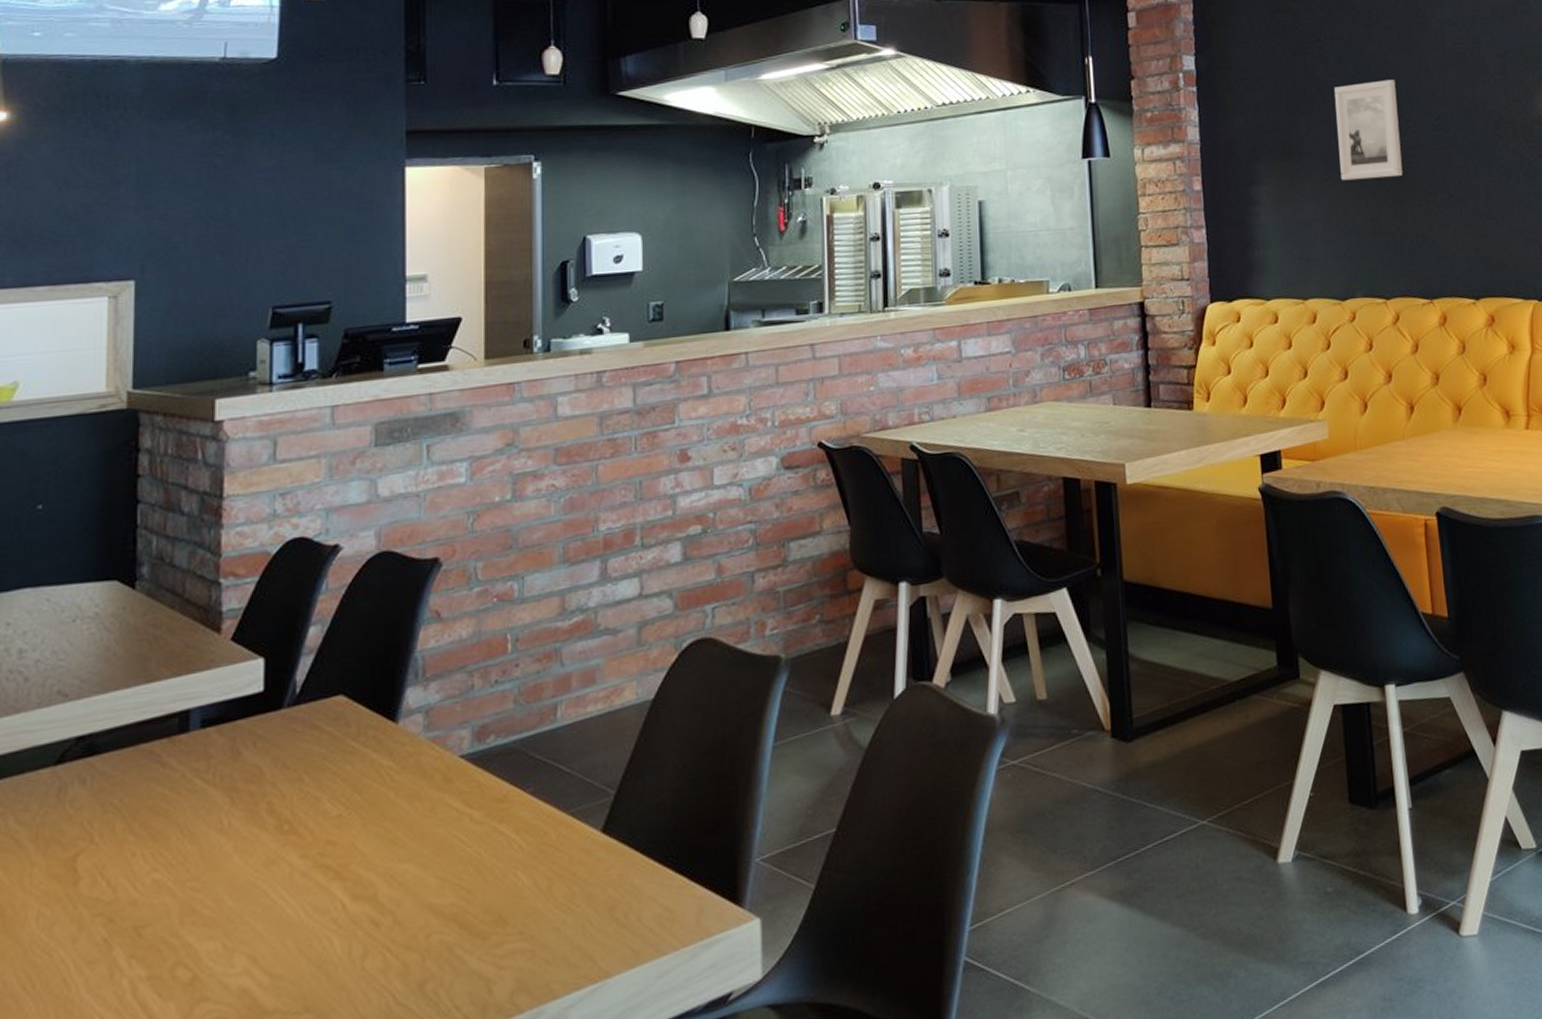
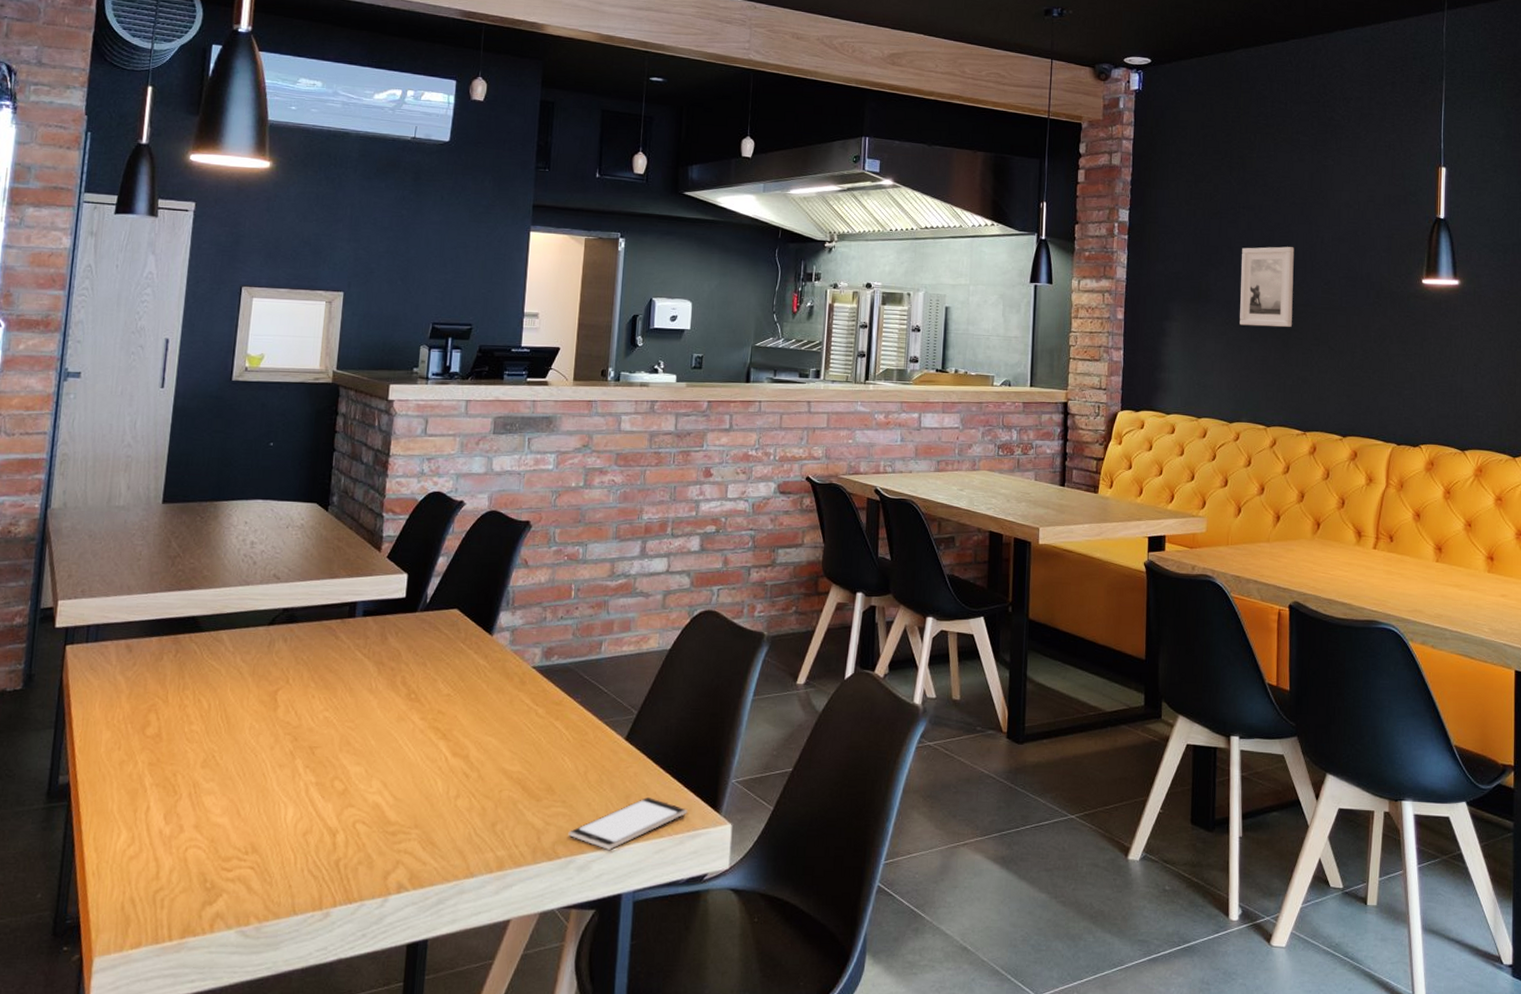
smartphone: none [531,903,698,988] -> present [568,797,688,850]

